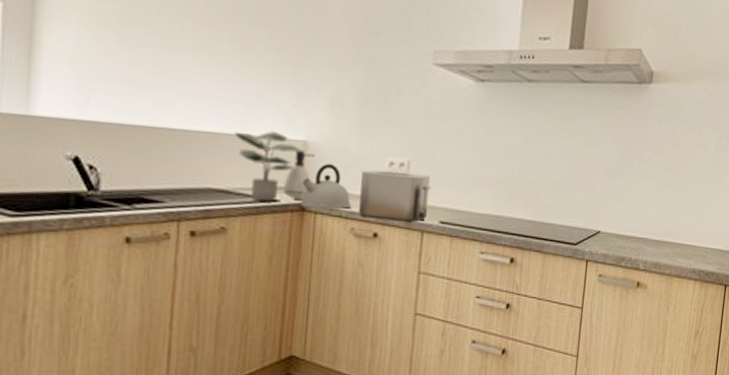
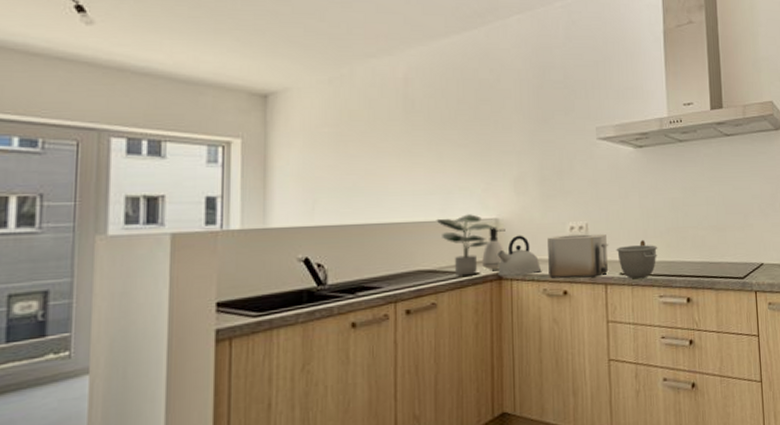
cooking pot: none [438,187,487,231] -> present [616,239,658,279]

